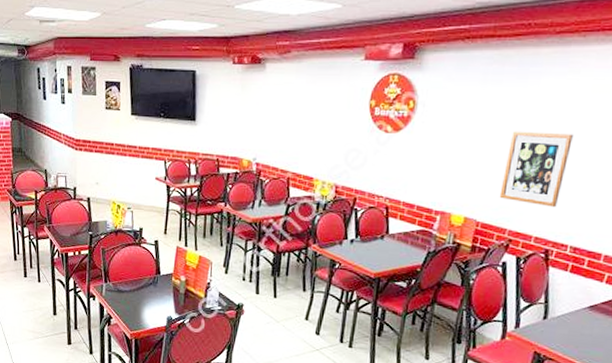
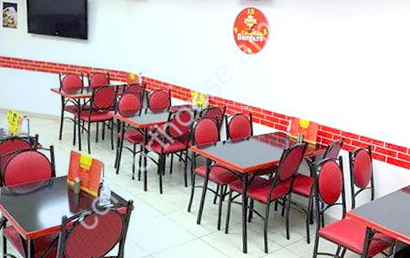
wall art: present [499,131,573,208] -> none [333,54,381,113]

